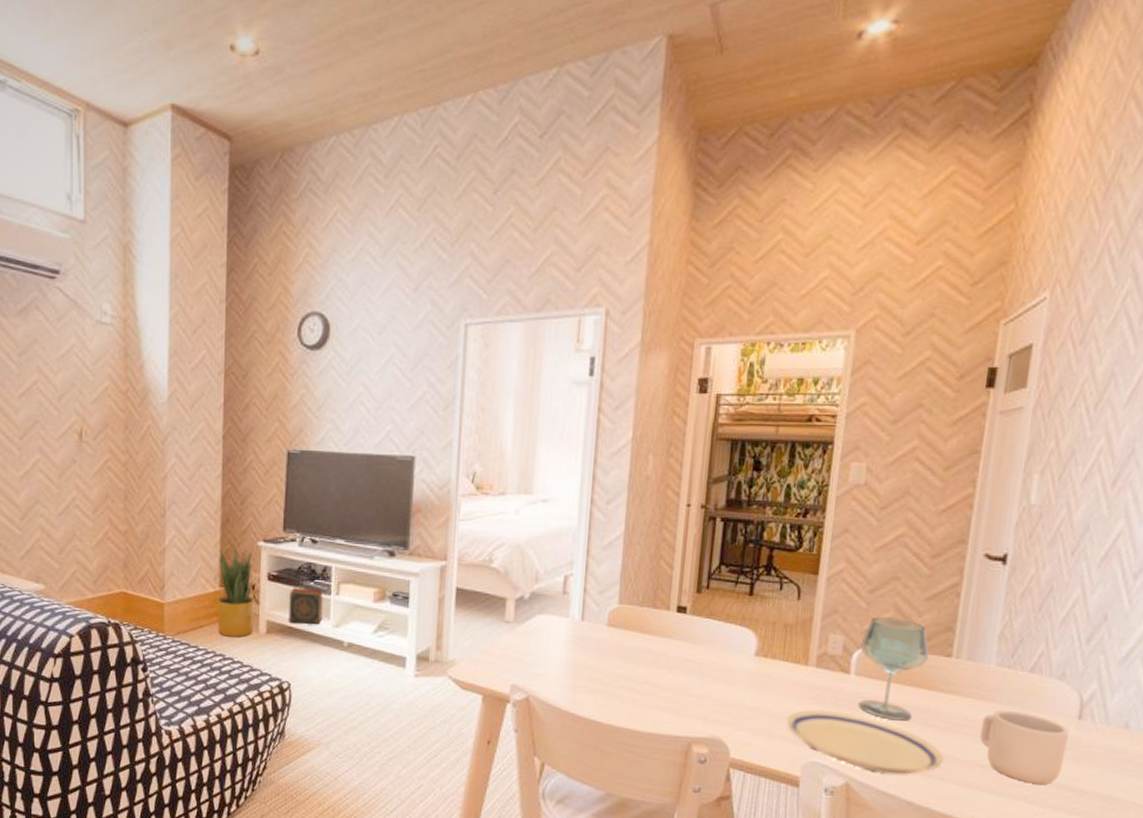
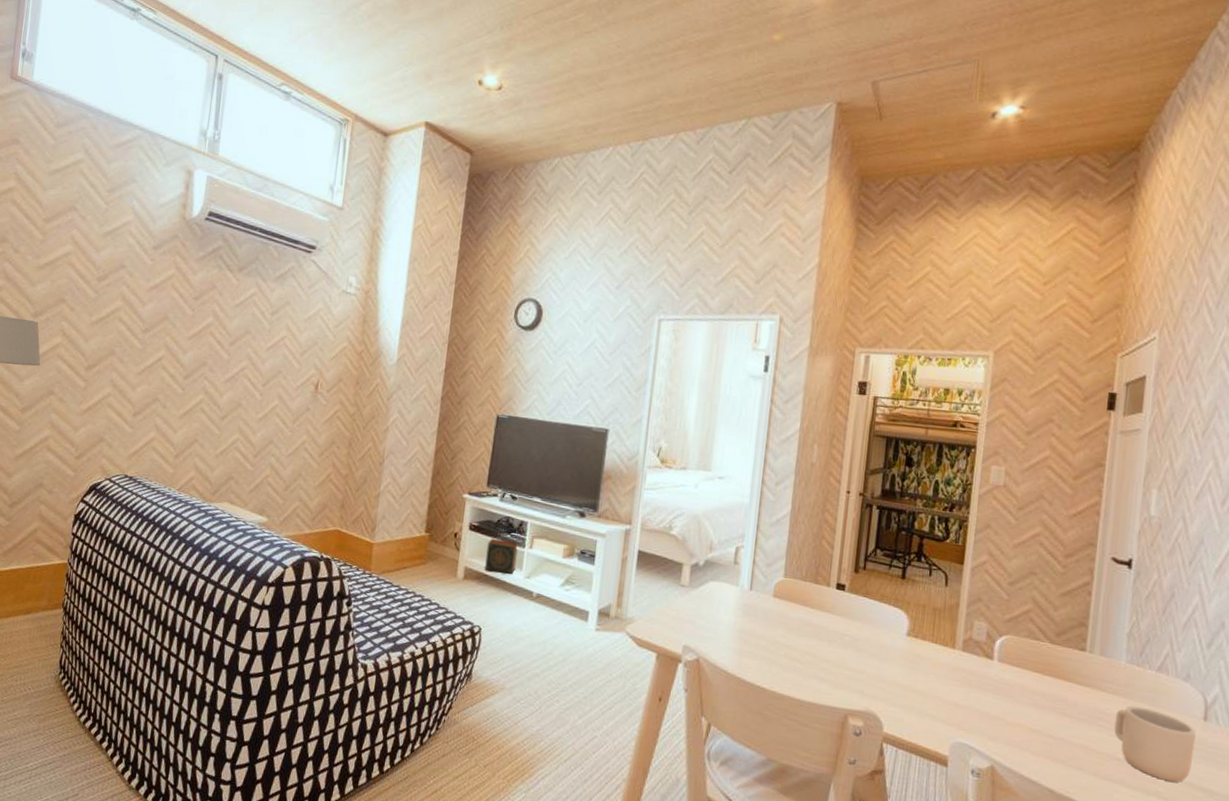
planter: present [217,547,256,637] -> none [419,497,459,581]
plate: present [787,709,944,774] -> none [936,691,1082,762]
wine glass: present [859,617,929,721] -> none [1002,608,1065,709]

